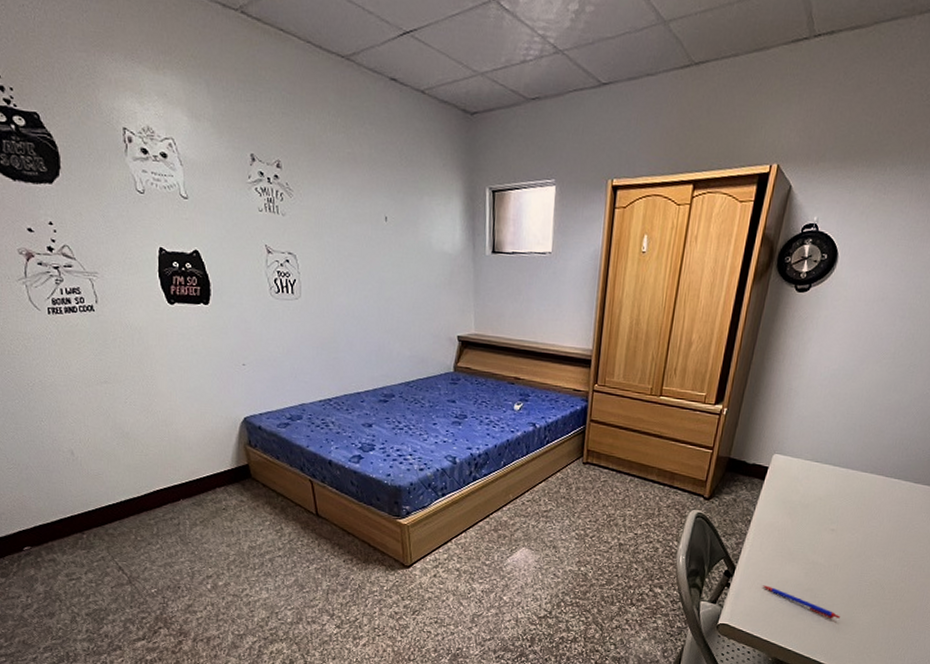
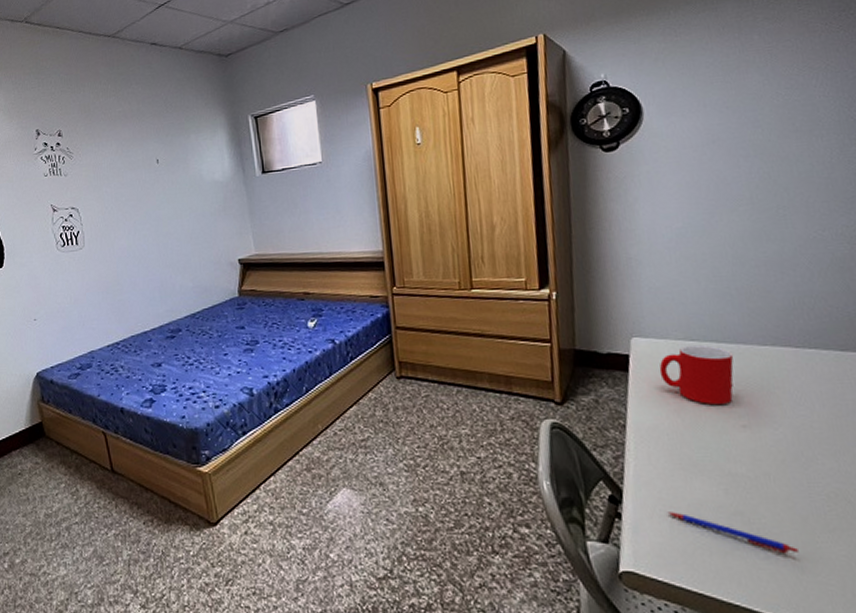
cup: none [786,465,842,512] -> present [659,344,734,404]

